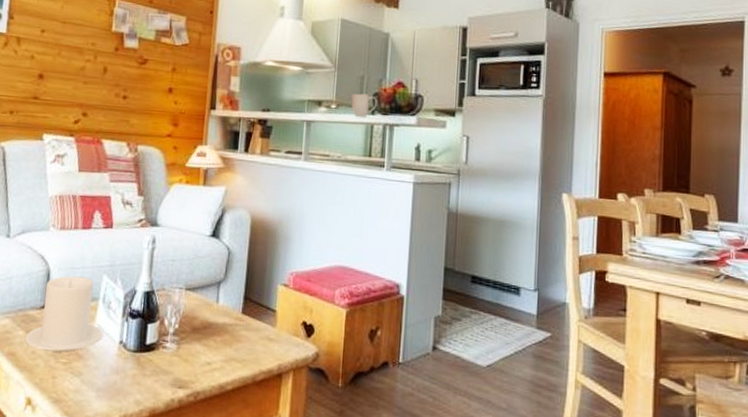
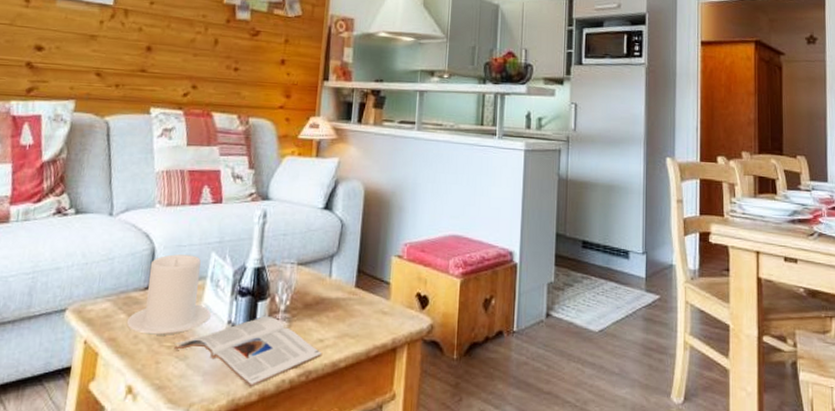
magazine: none [69,338,210,404] -> present [174,316,323,387]
mug: present [351,93,378,117] -> none [463,63,489,87]

